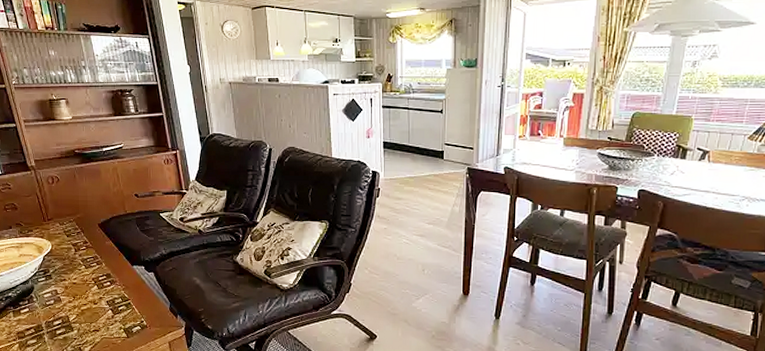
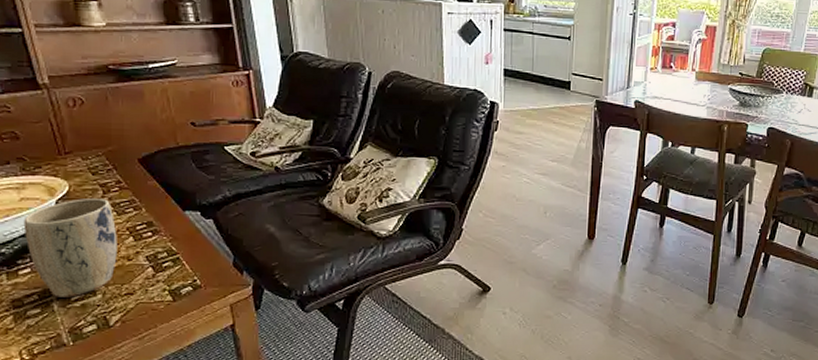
plant pot: none [22,255,87,332] -> present [23,198,117,297]

